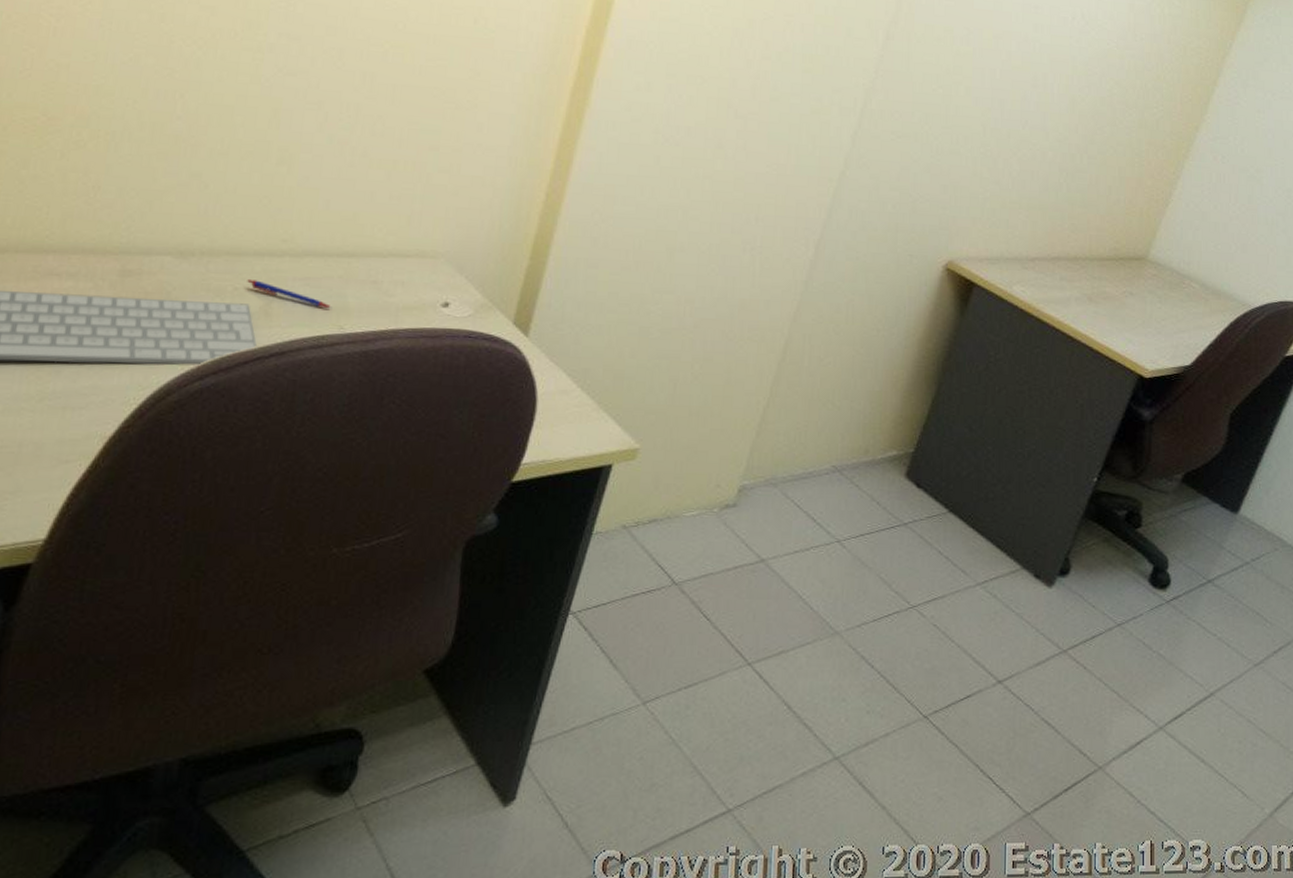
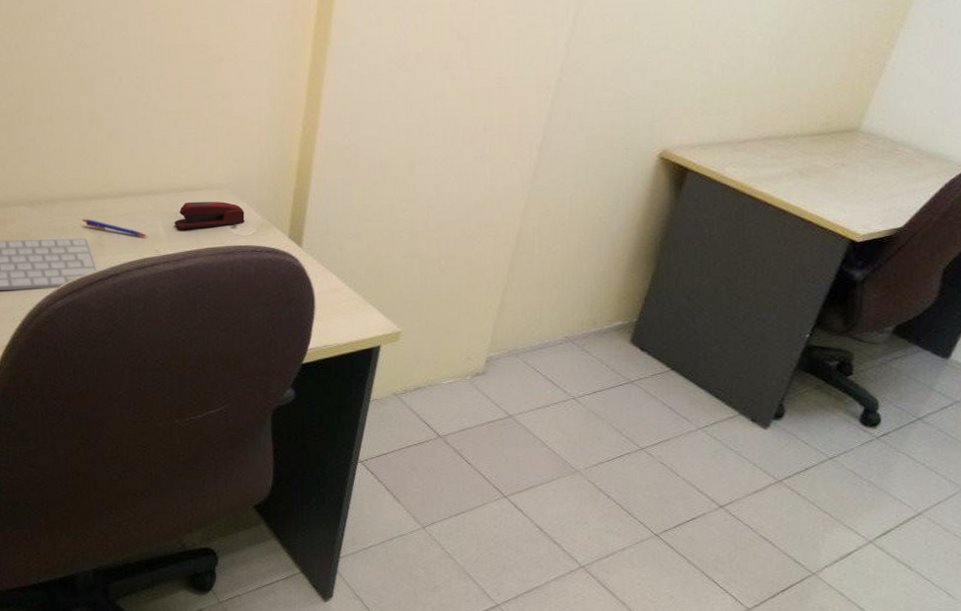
stapler: none [369,270,462,304] -> present [174,201,245,229]

